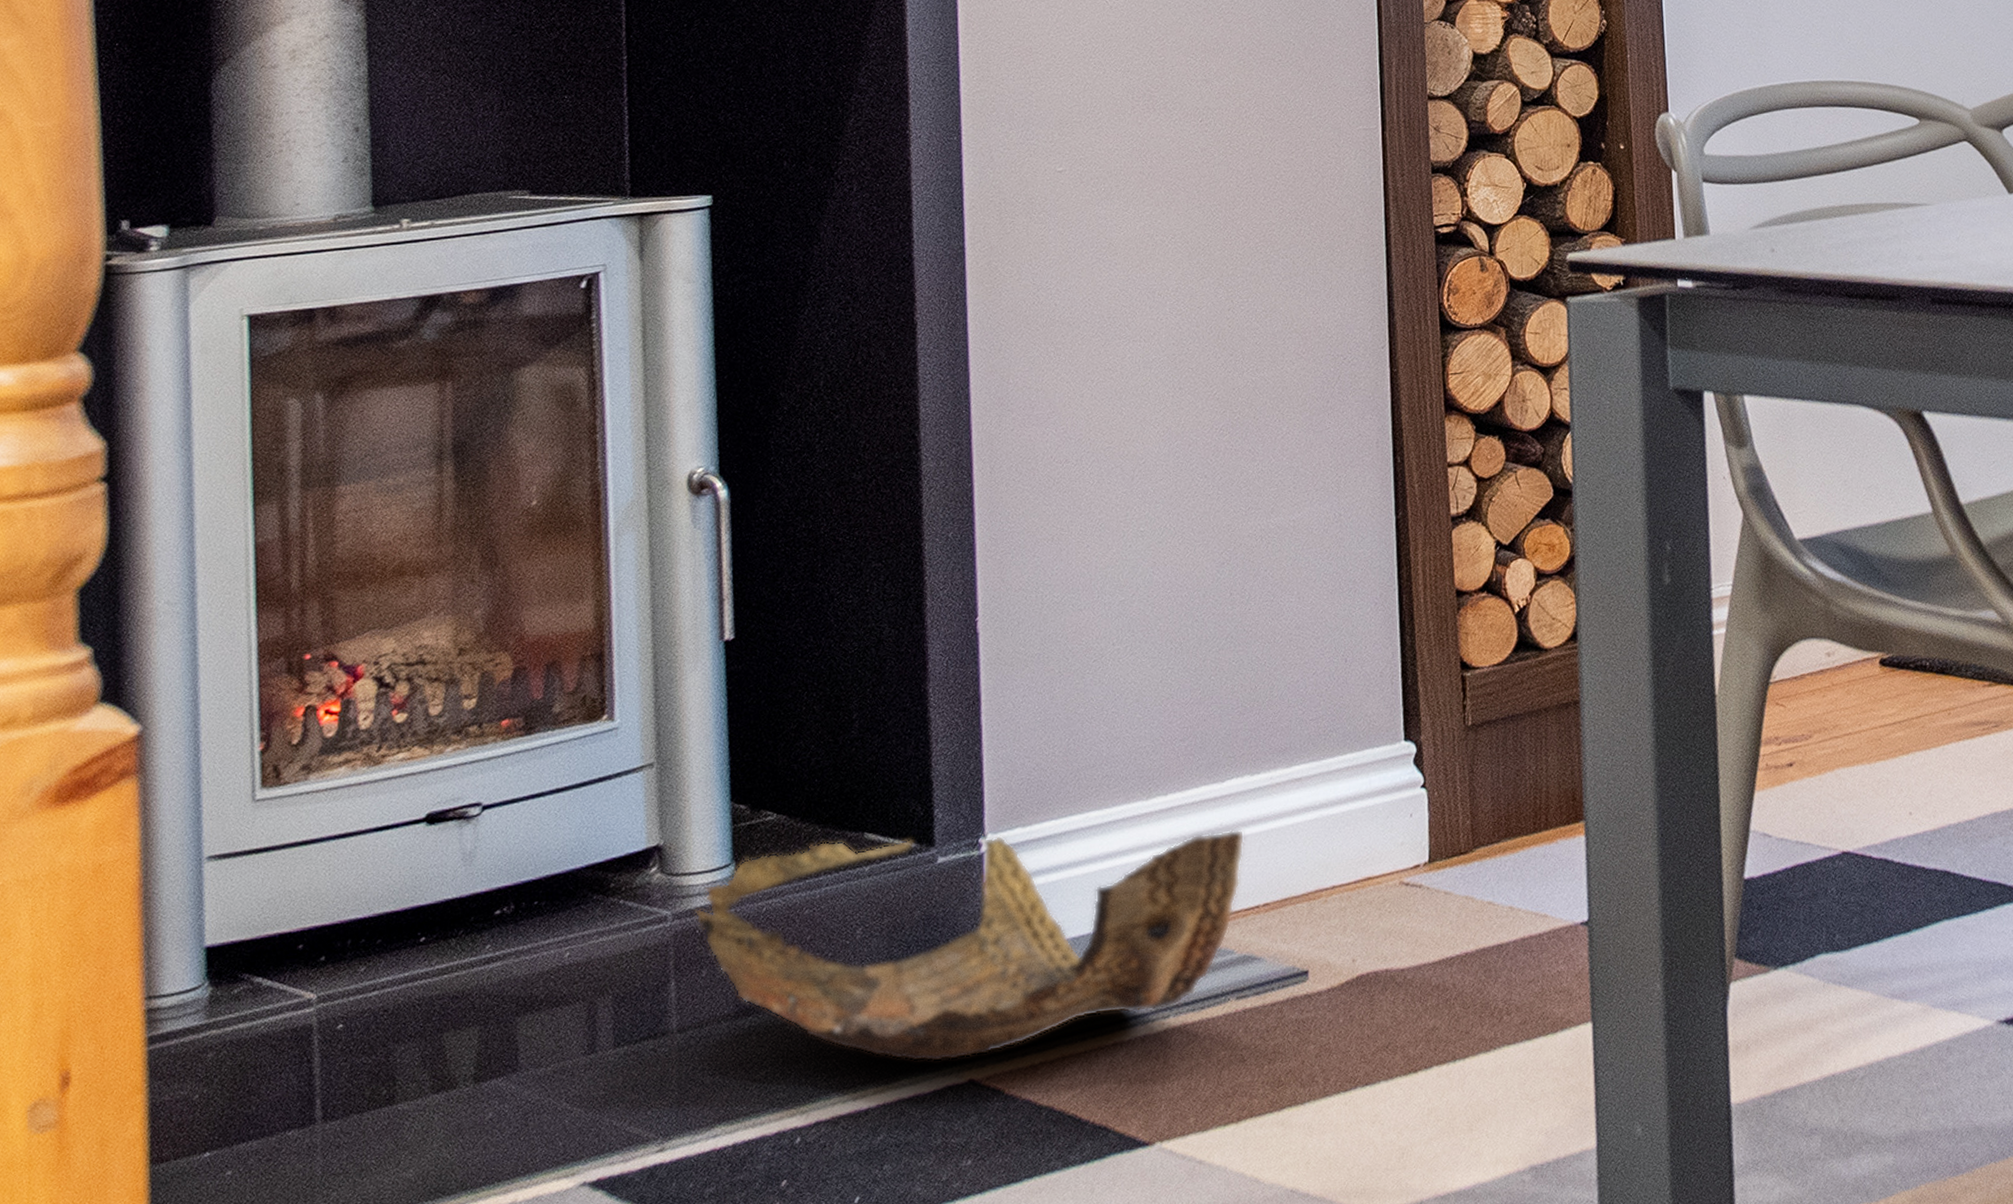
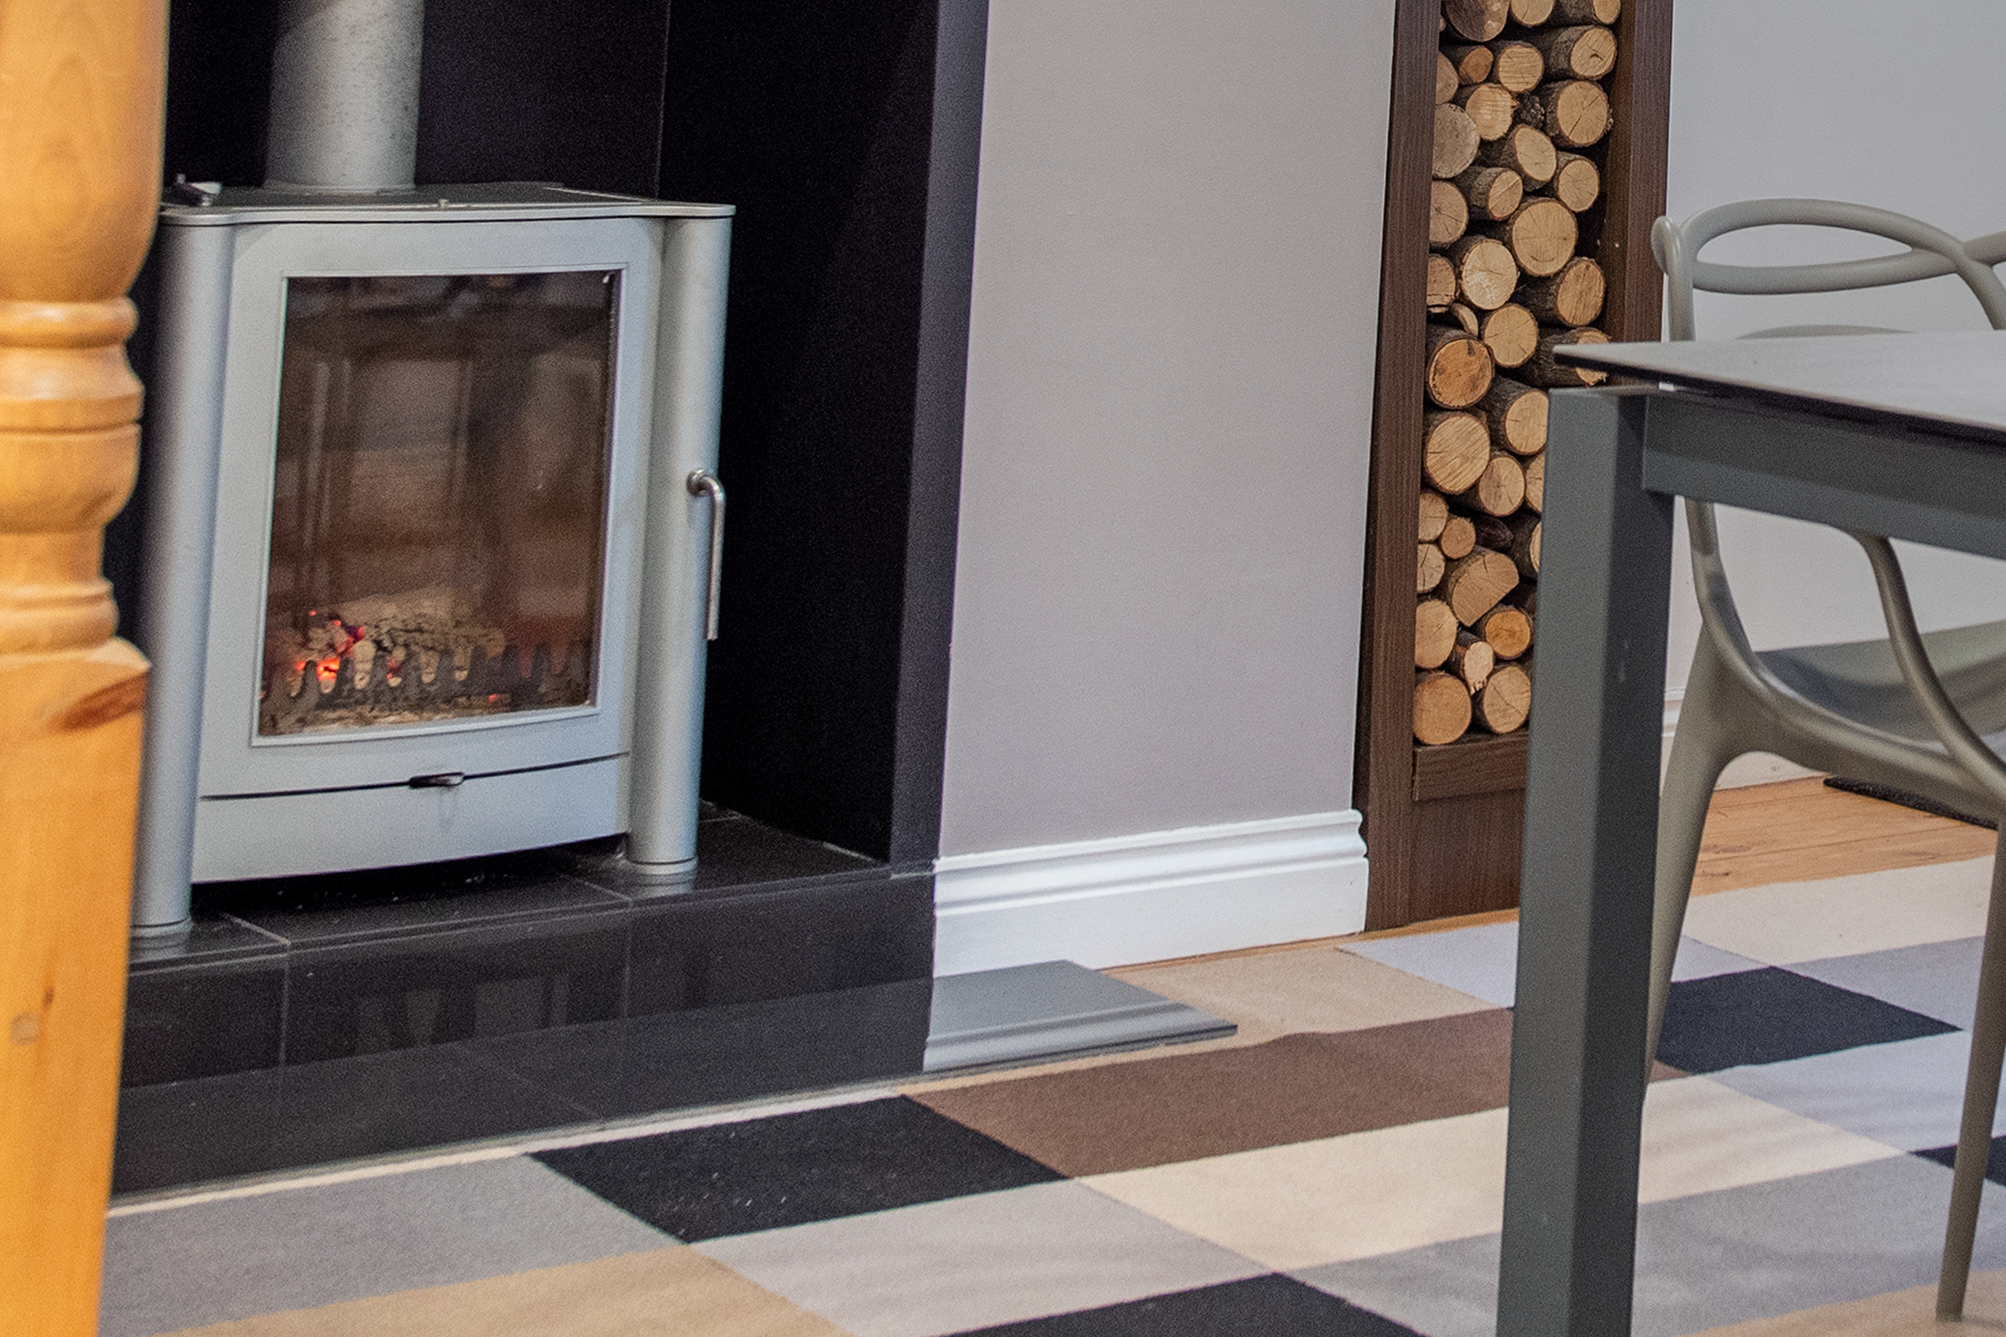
woven basket: present [693,829,1245,1062] -> none [653,846,1189,1074]

